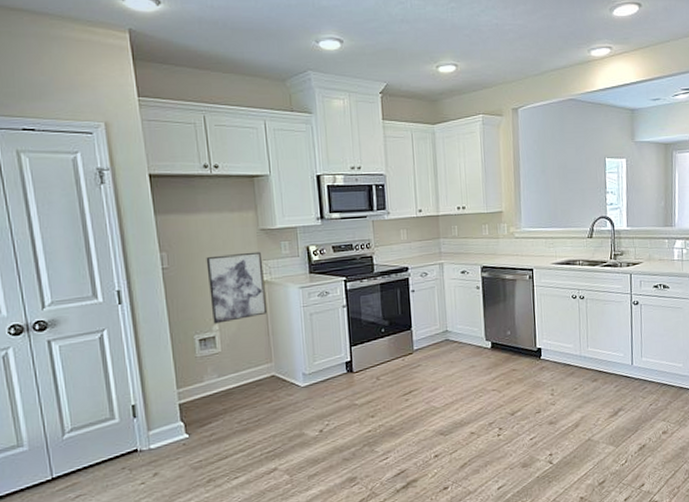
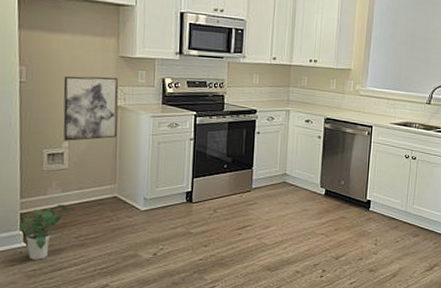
potted plant: none [180,389,227,451] -> present [19,204,69,260]

